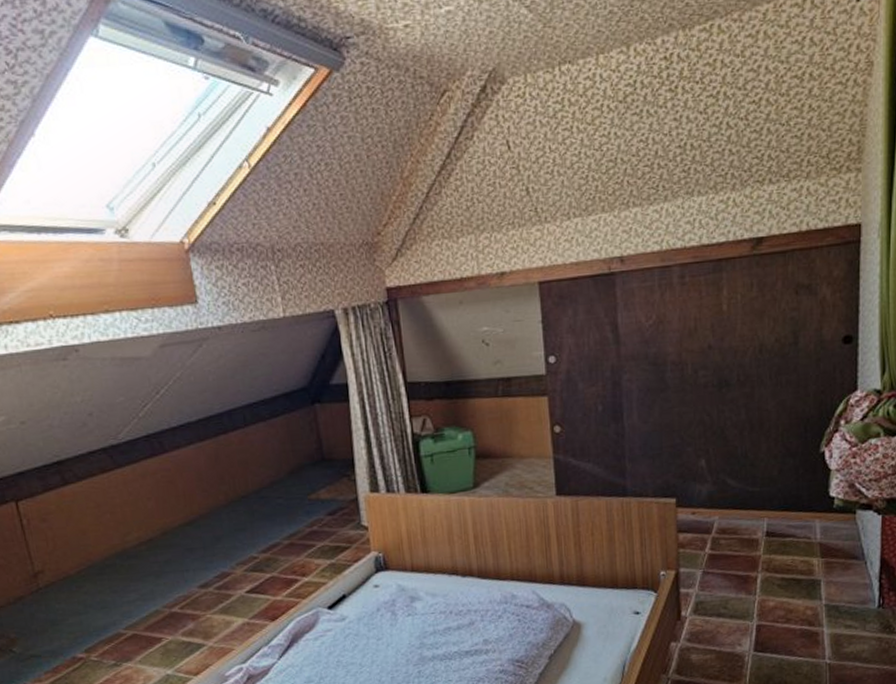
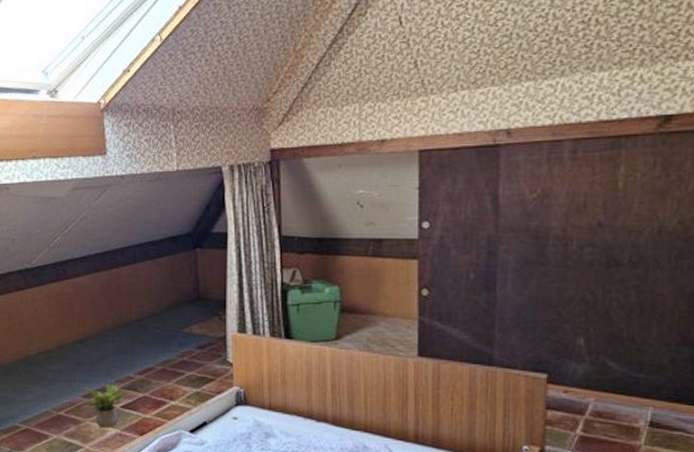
potted plant: none [201,568,252,619] -> present [83,384,127,428]

